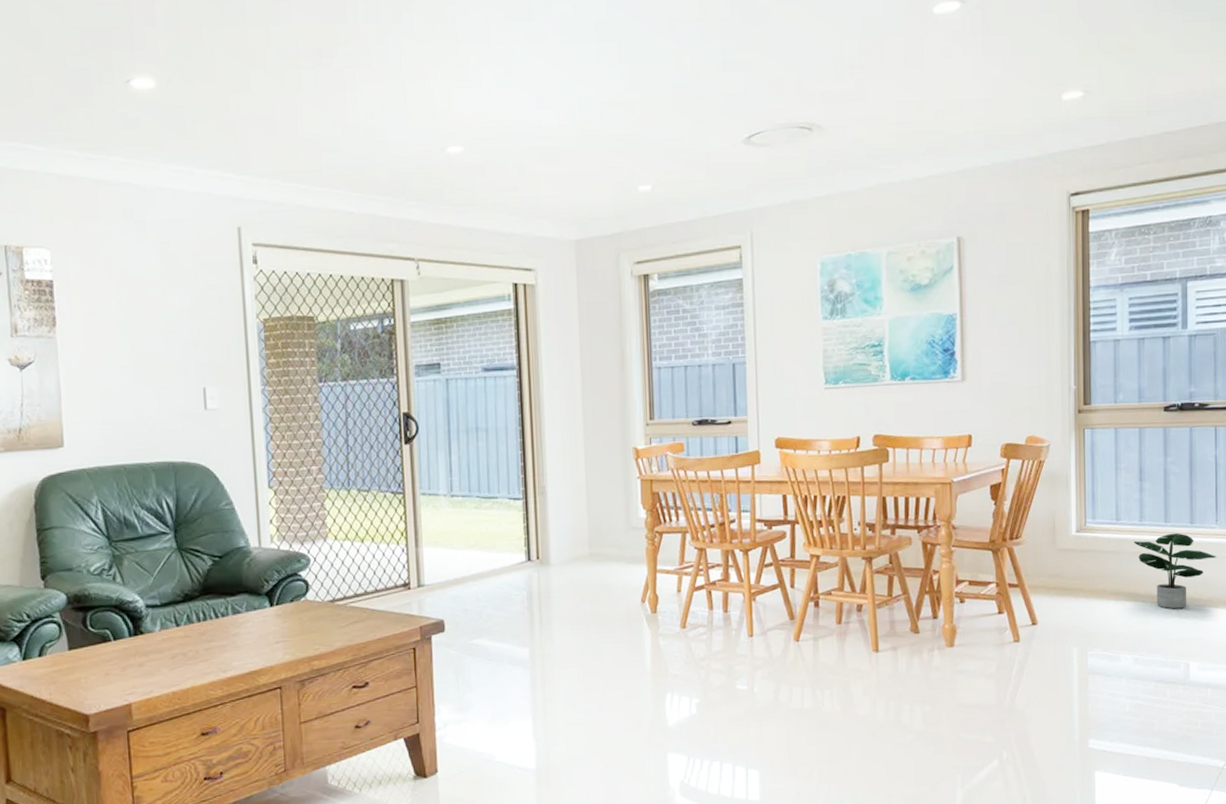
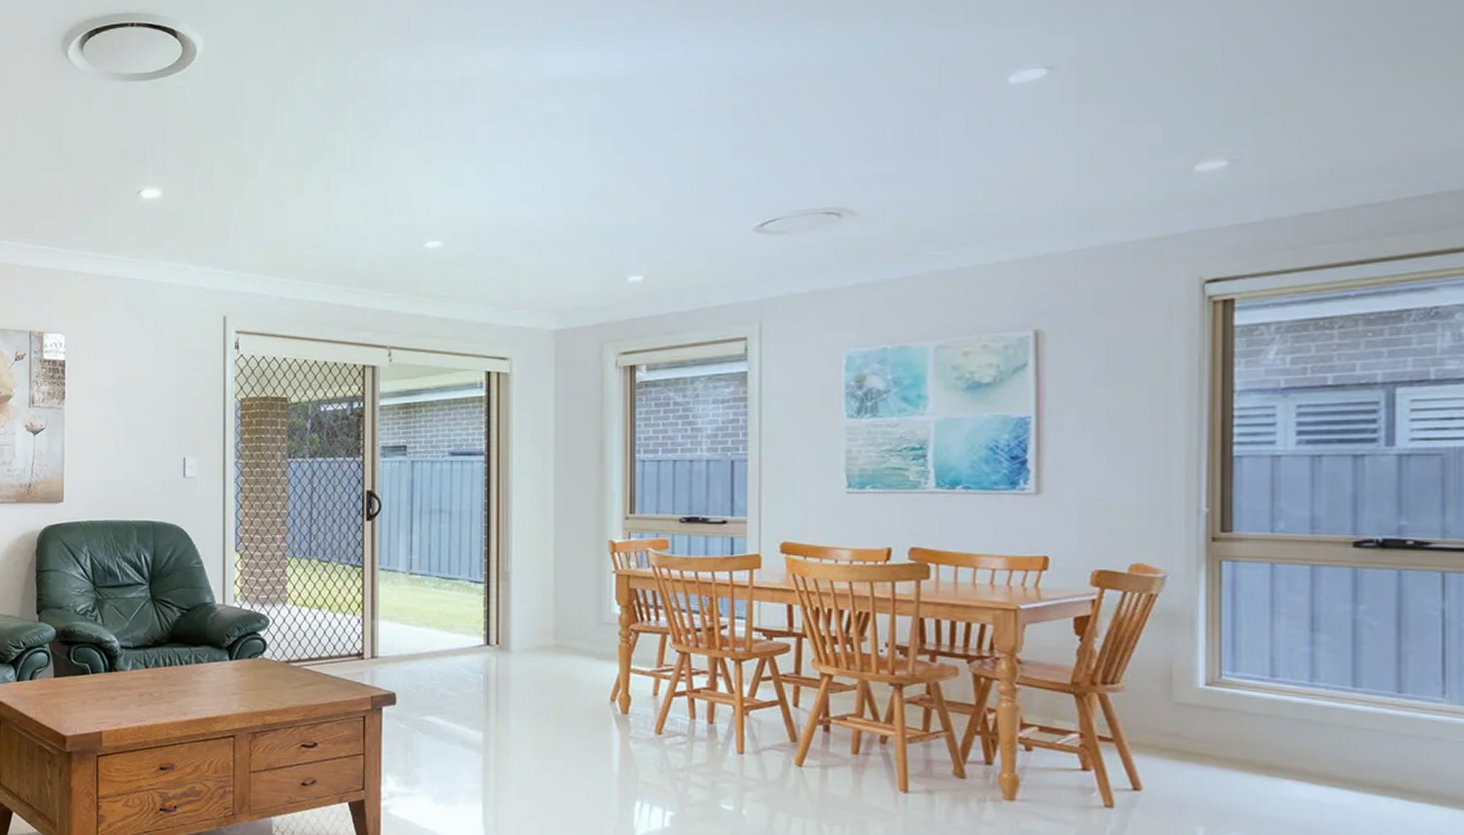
potted plant: present [1133,533,1216,609] -> none [1299,701,1442,800]

